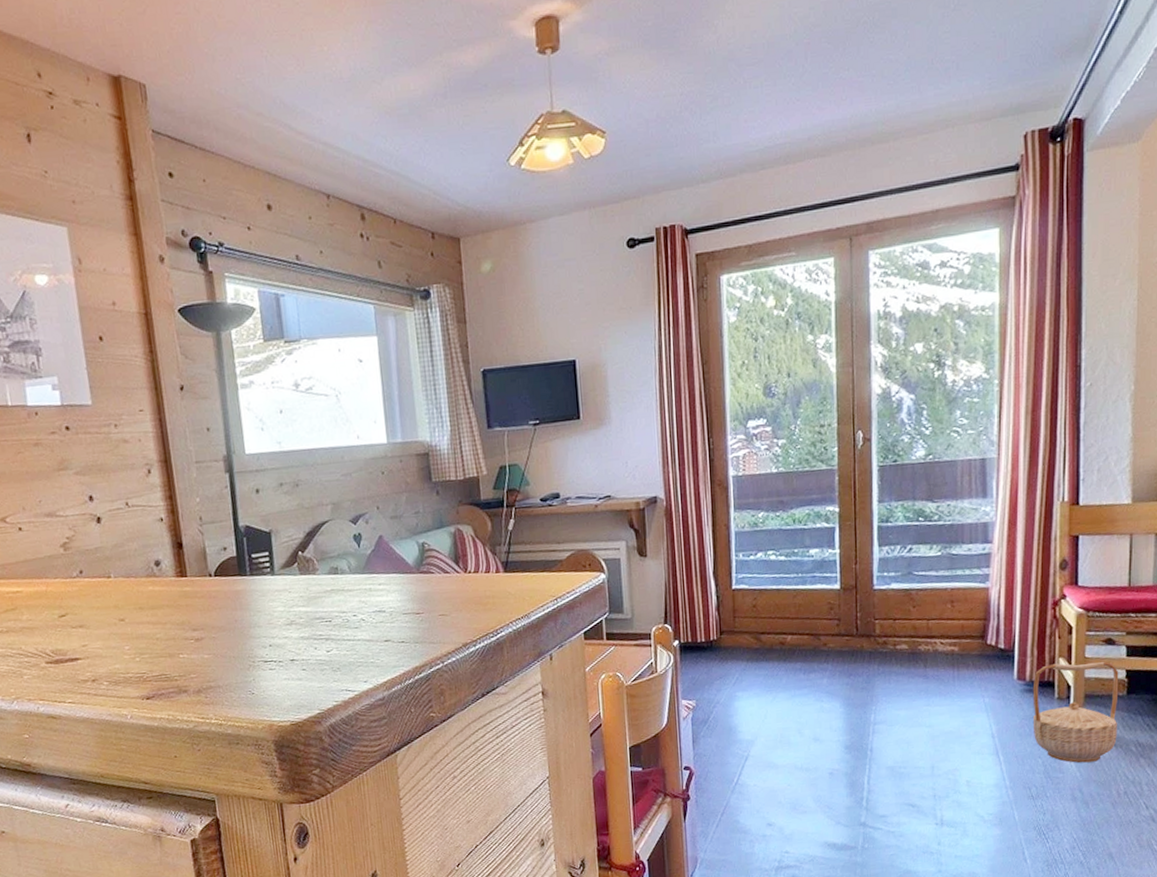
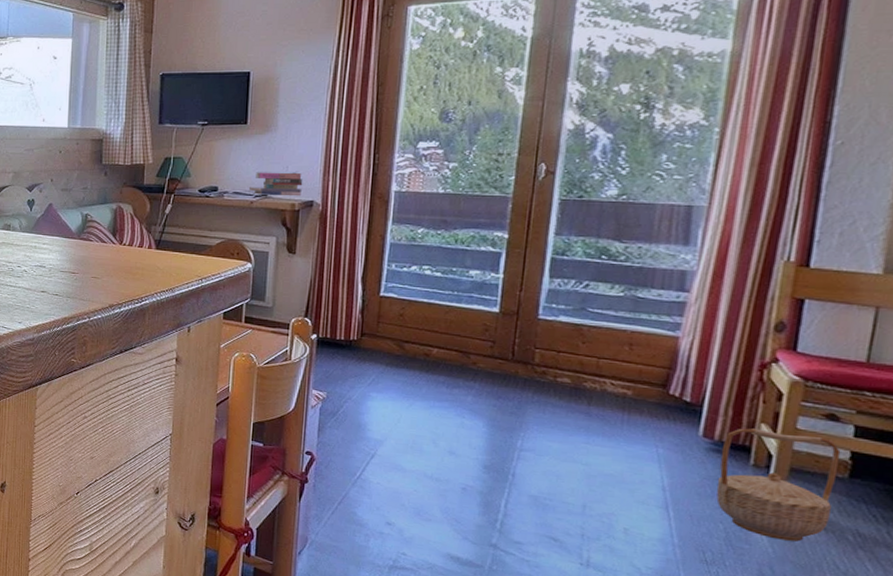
books: none [592,467,644,497] -> present [249,172,303,197]

